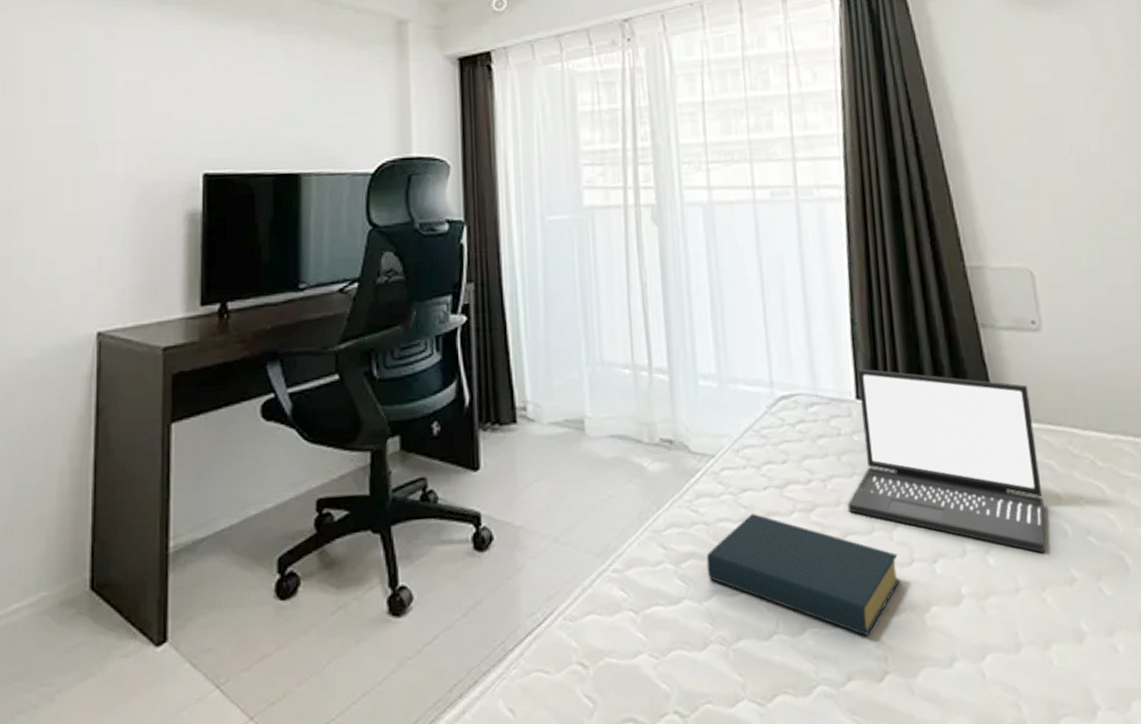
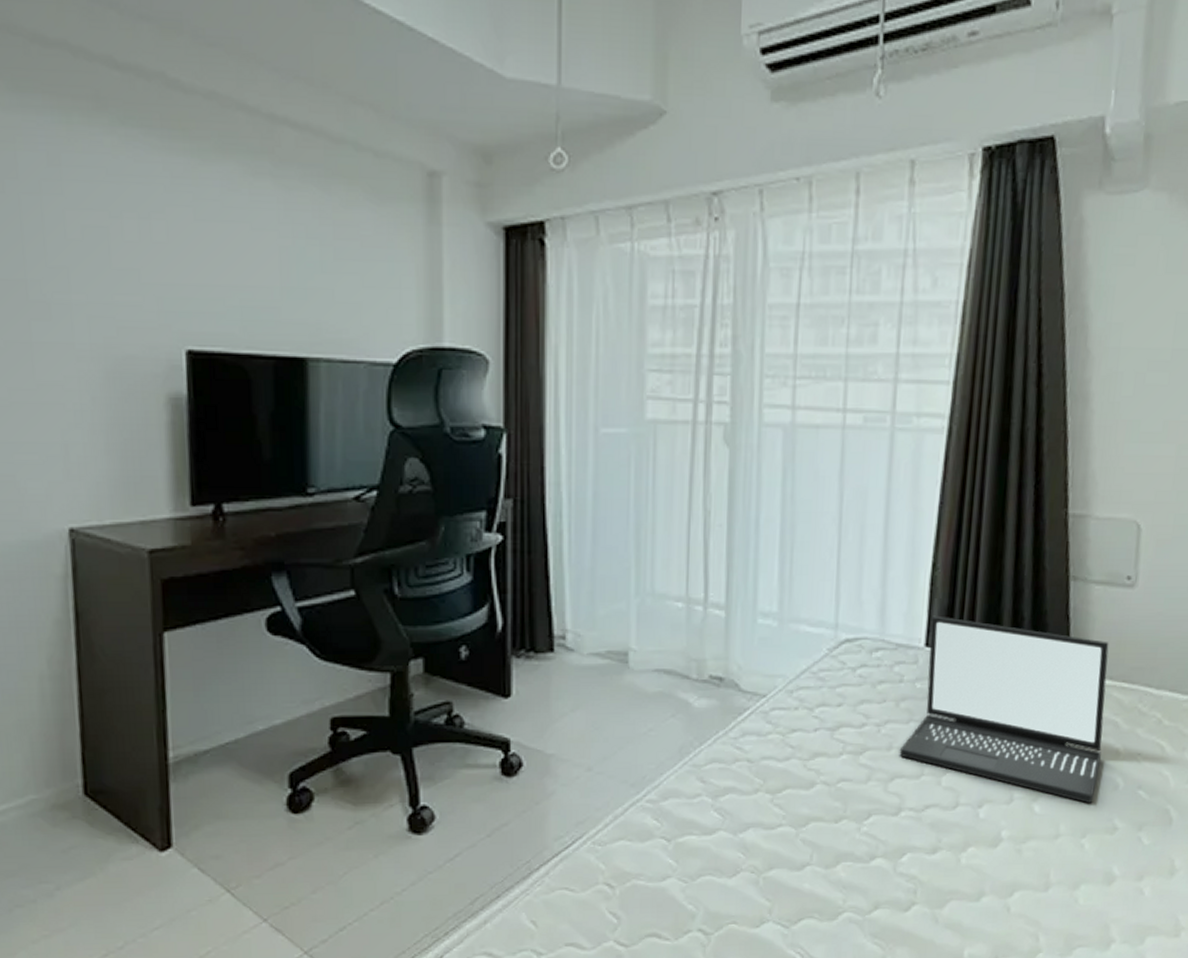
hardback book: present [706,513,901,637] -> none [745,753,943,871]

